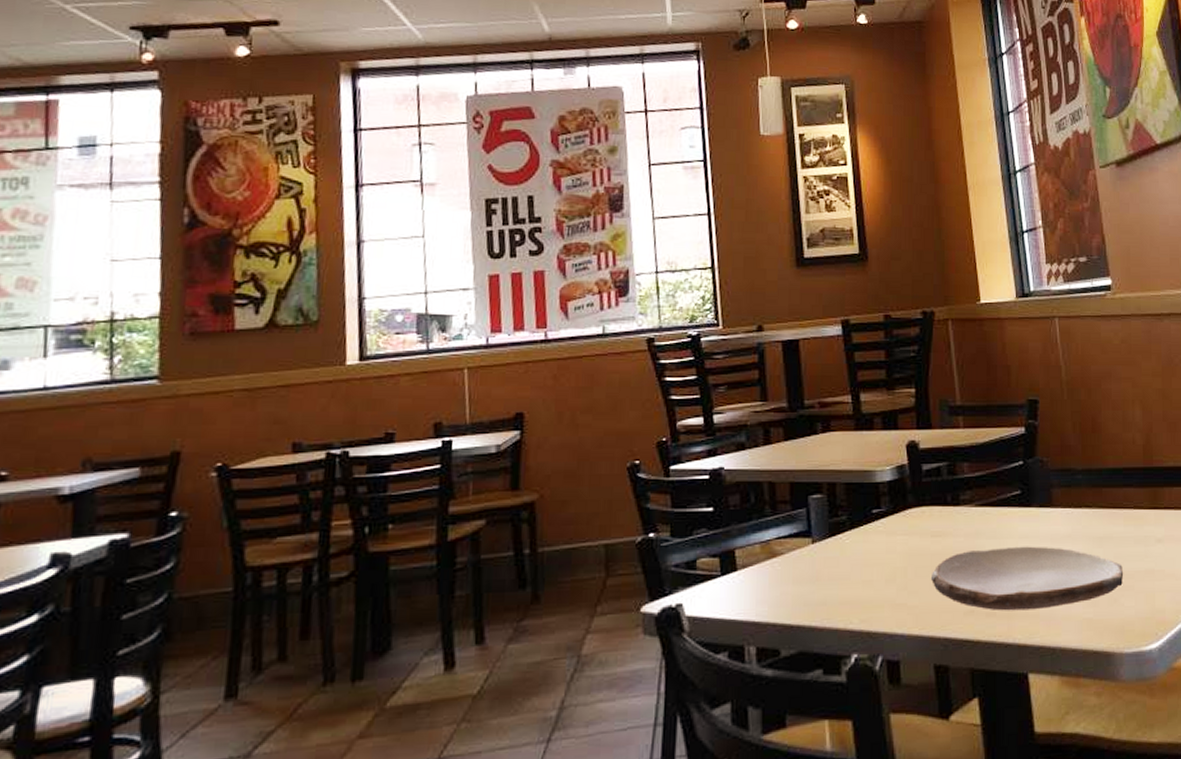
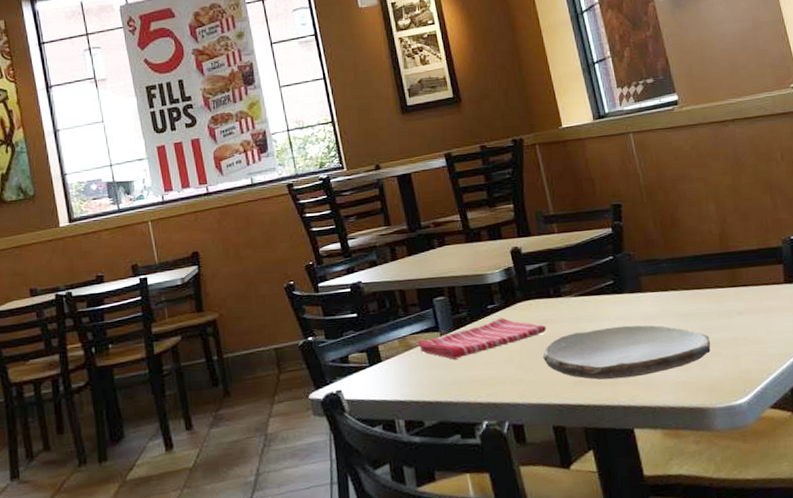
dish towel: none [783,526,939,574] -> present [417,318,547,359]

